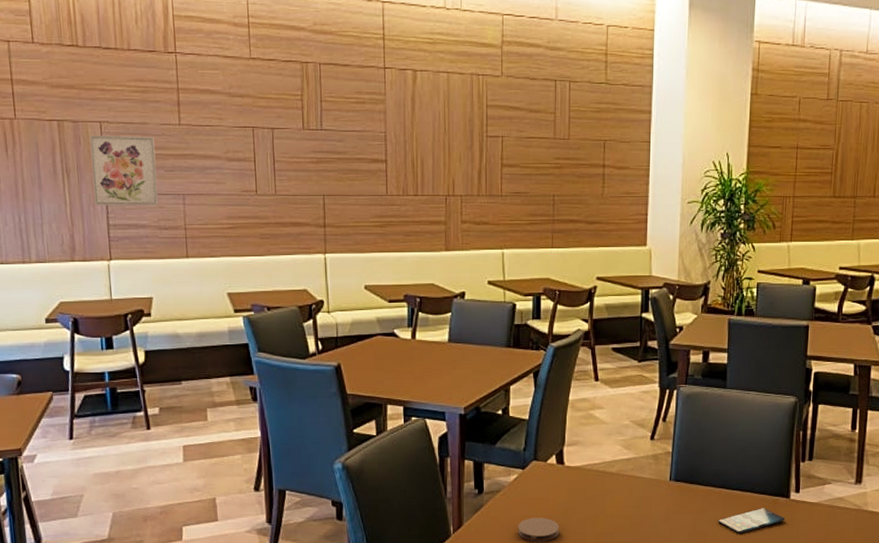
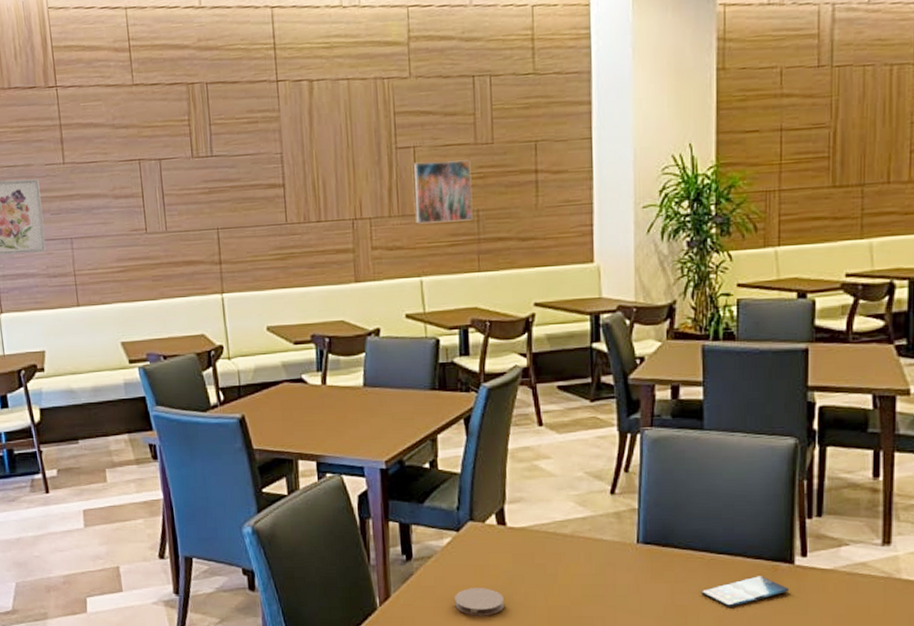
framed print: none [501,150,550,204] -> present [414,160,473,224]

